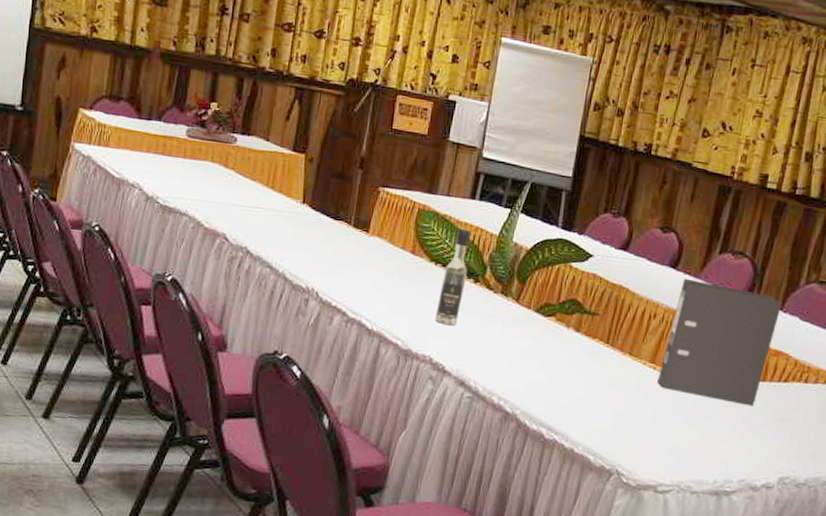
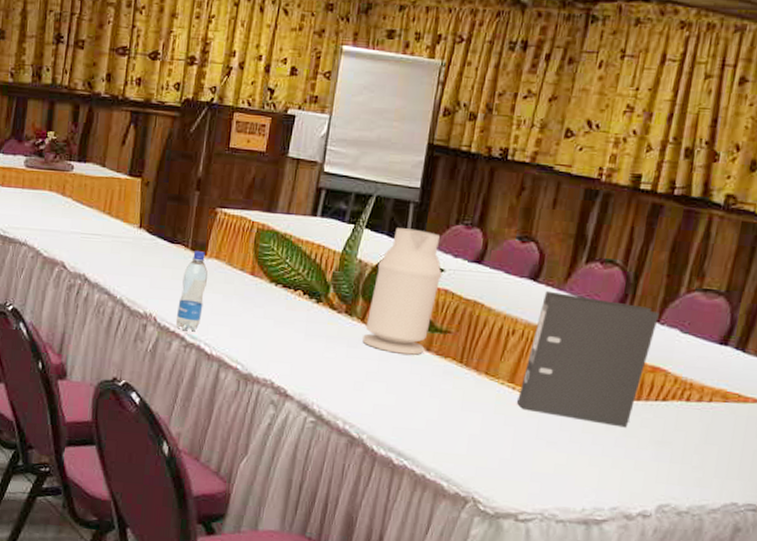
bottle: none [337,228,370,307] -> present [175,251,208,332]
bottle: present [435,228,470,326] -> none [275,247,312,348]
water jug: none [517,214,591,335] -> present [362,228,442,355]

